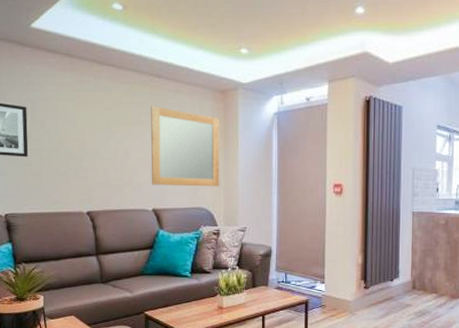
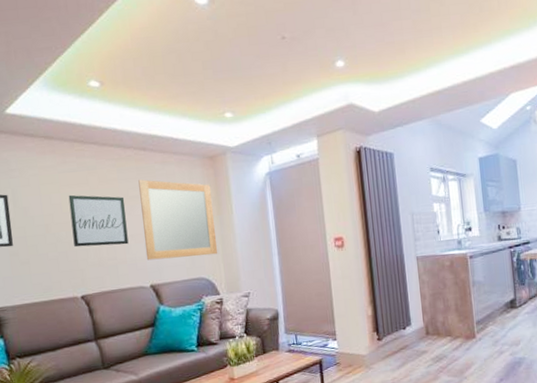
wall art: none [83,113,136,168] -> present [68,194,129,248]

